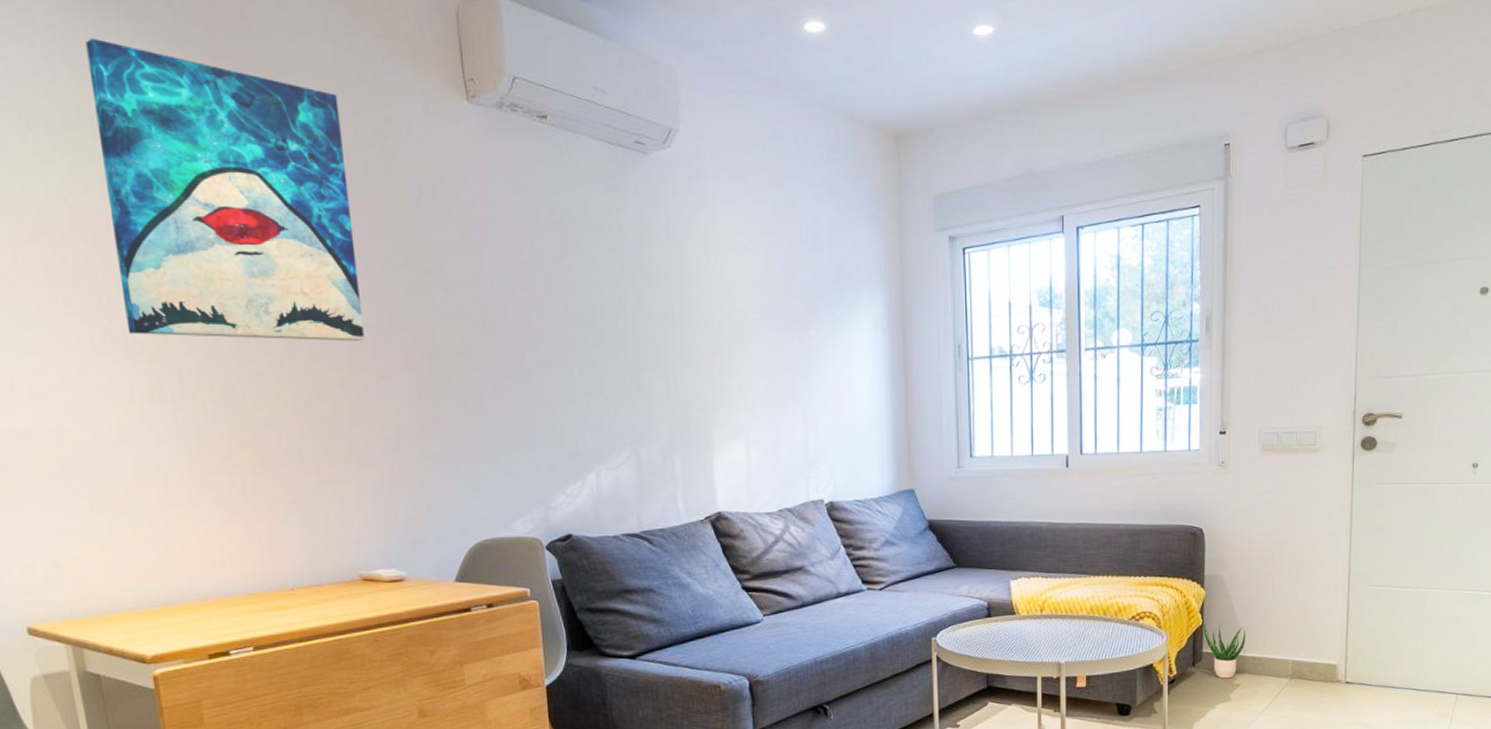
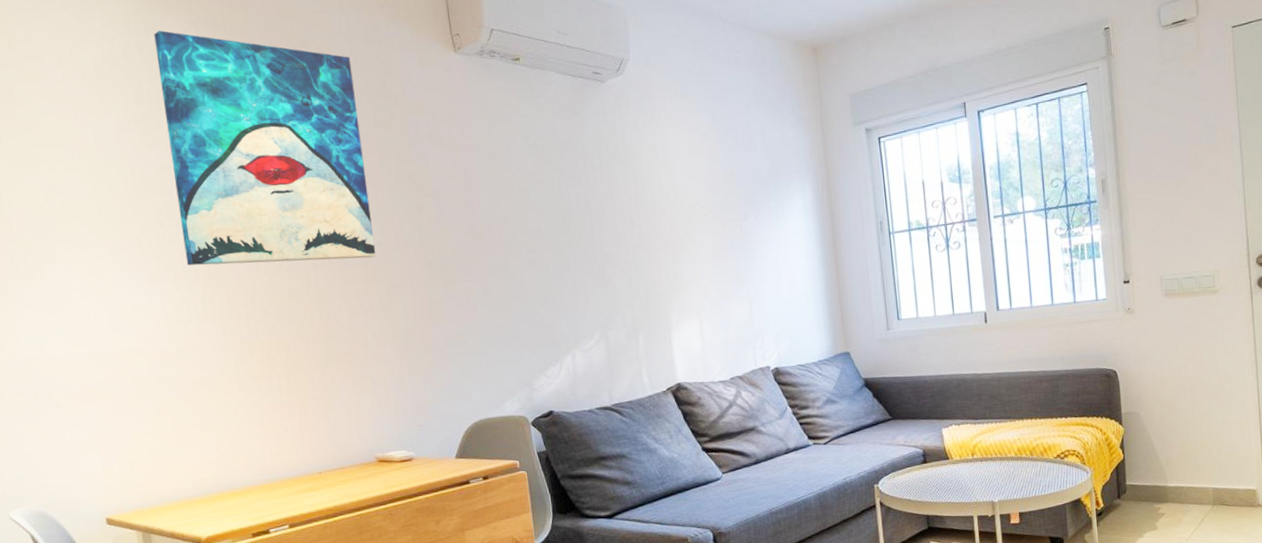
potted plant: present [1204,619,1246,679] -> none [1125,454,1166,509]

